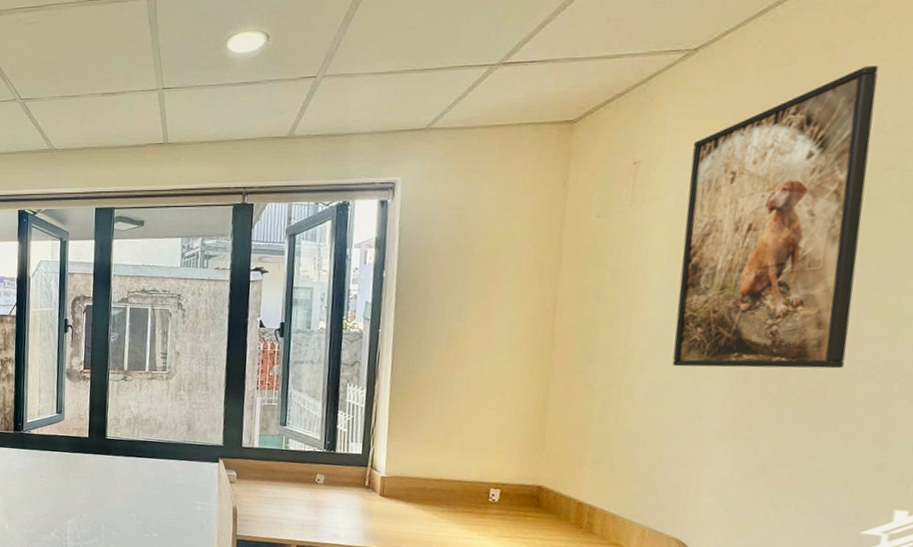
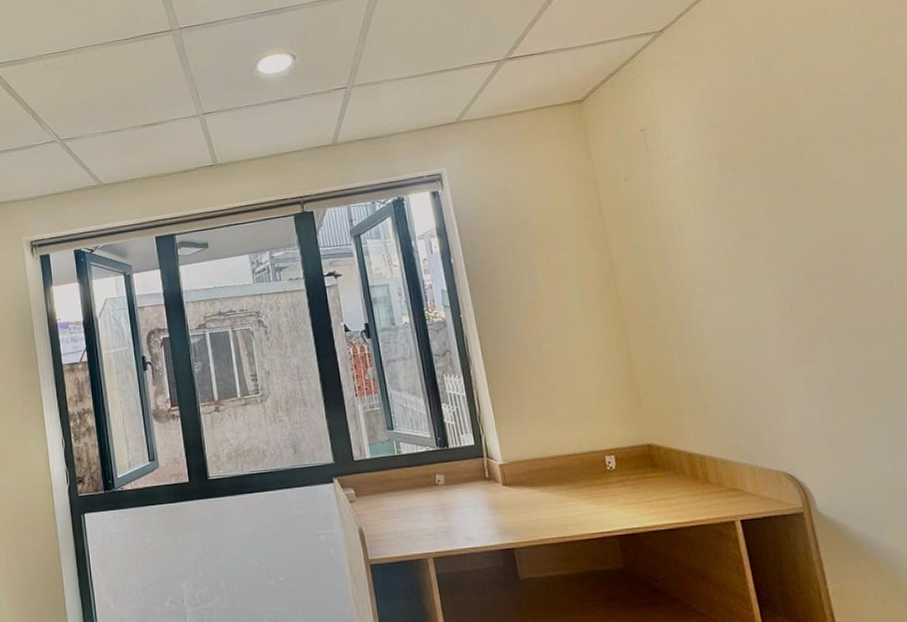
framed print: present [672,66,879,369] -> none [684,30,865,306]

